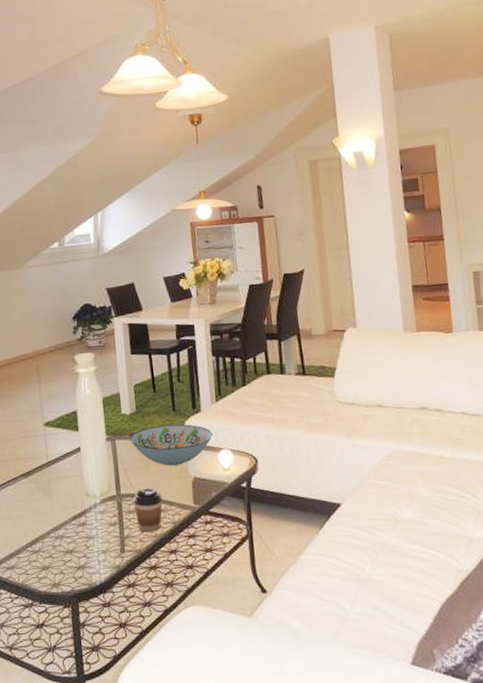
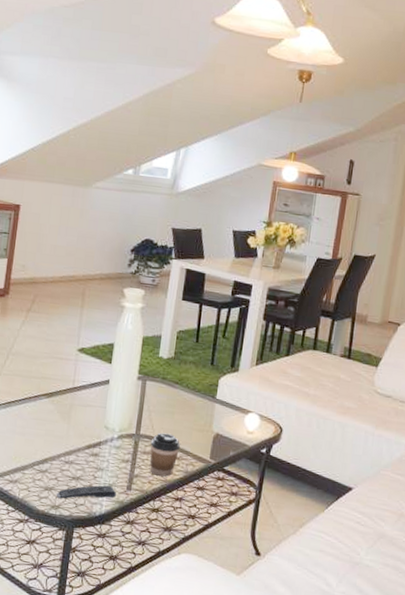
remote control: none [54,552,112,576] -> present [56,485,116,499]
decorative bowl: present [129,424,213,466] -> none [161,375,245,419]

